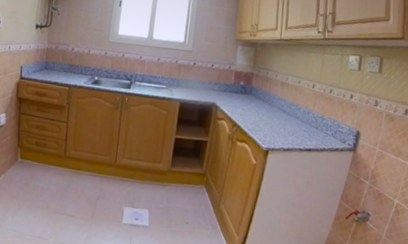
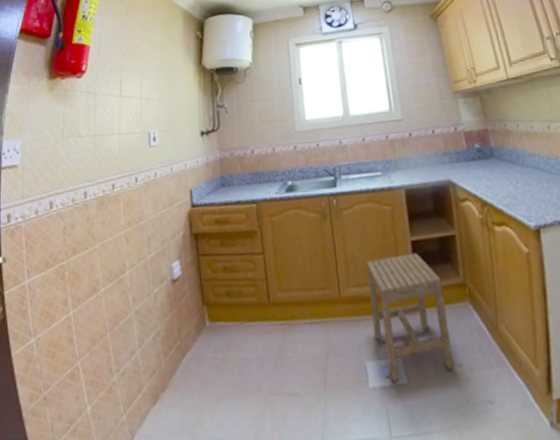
stool: none [134,144,190,224] -> present [366,252,454,382]

